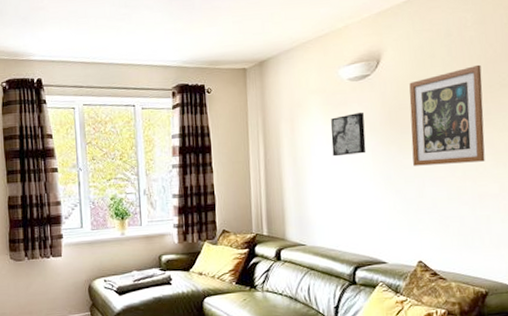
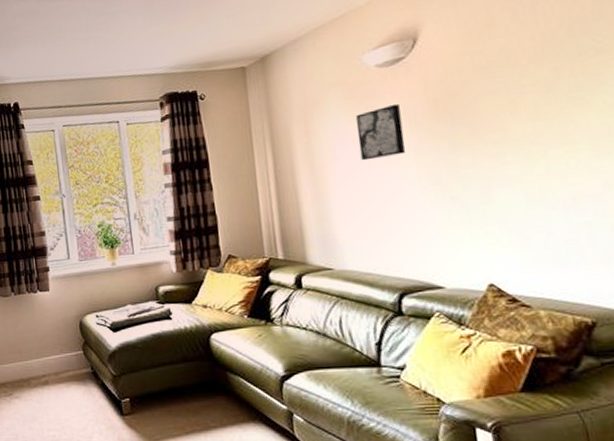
wall art: present [409,64,485,166] -> none [460,27,579,165]

